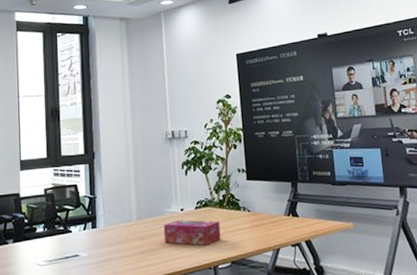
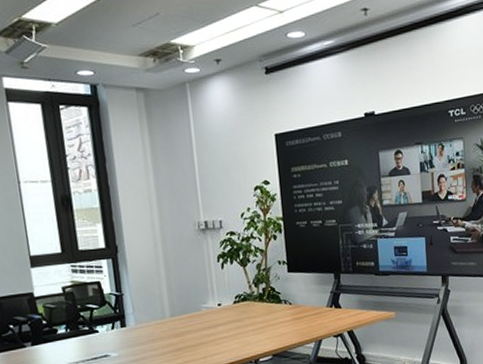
tissue box: present [163,219,221,246] -> none [199,314,262,340]

